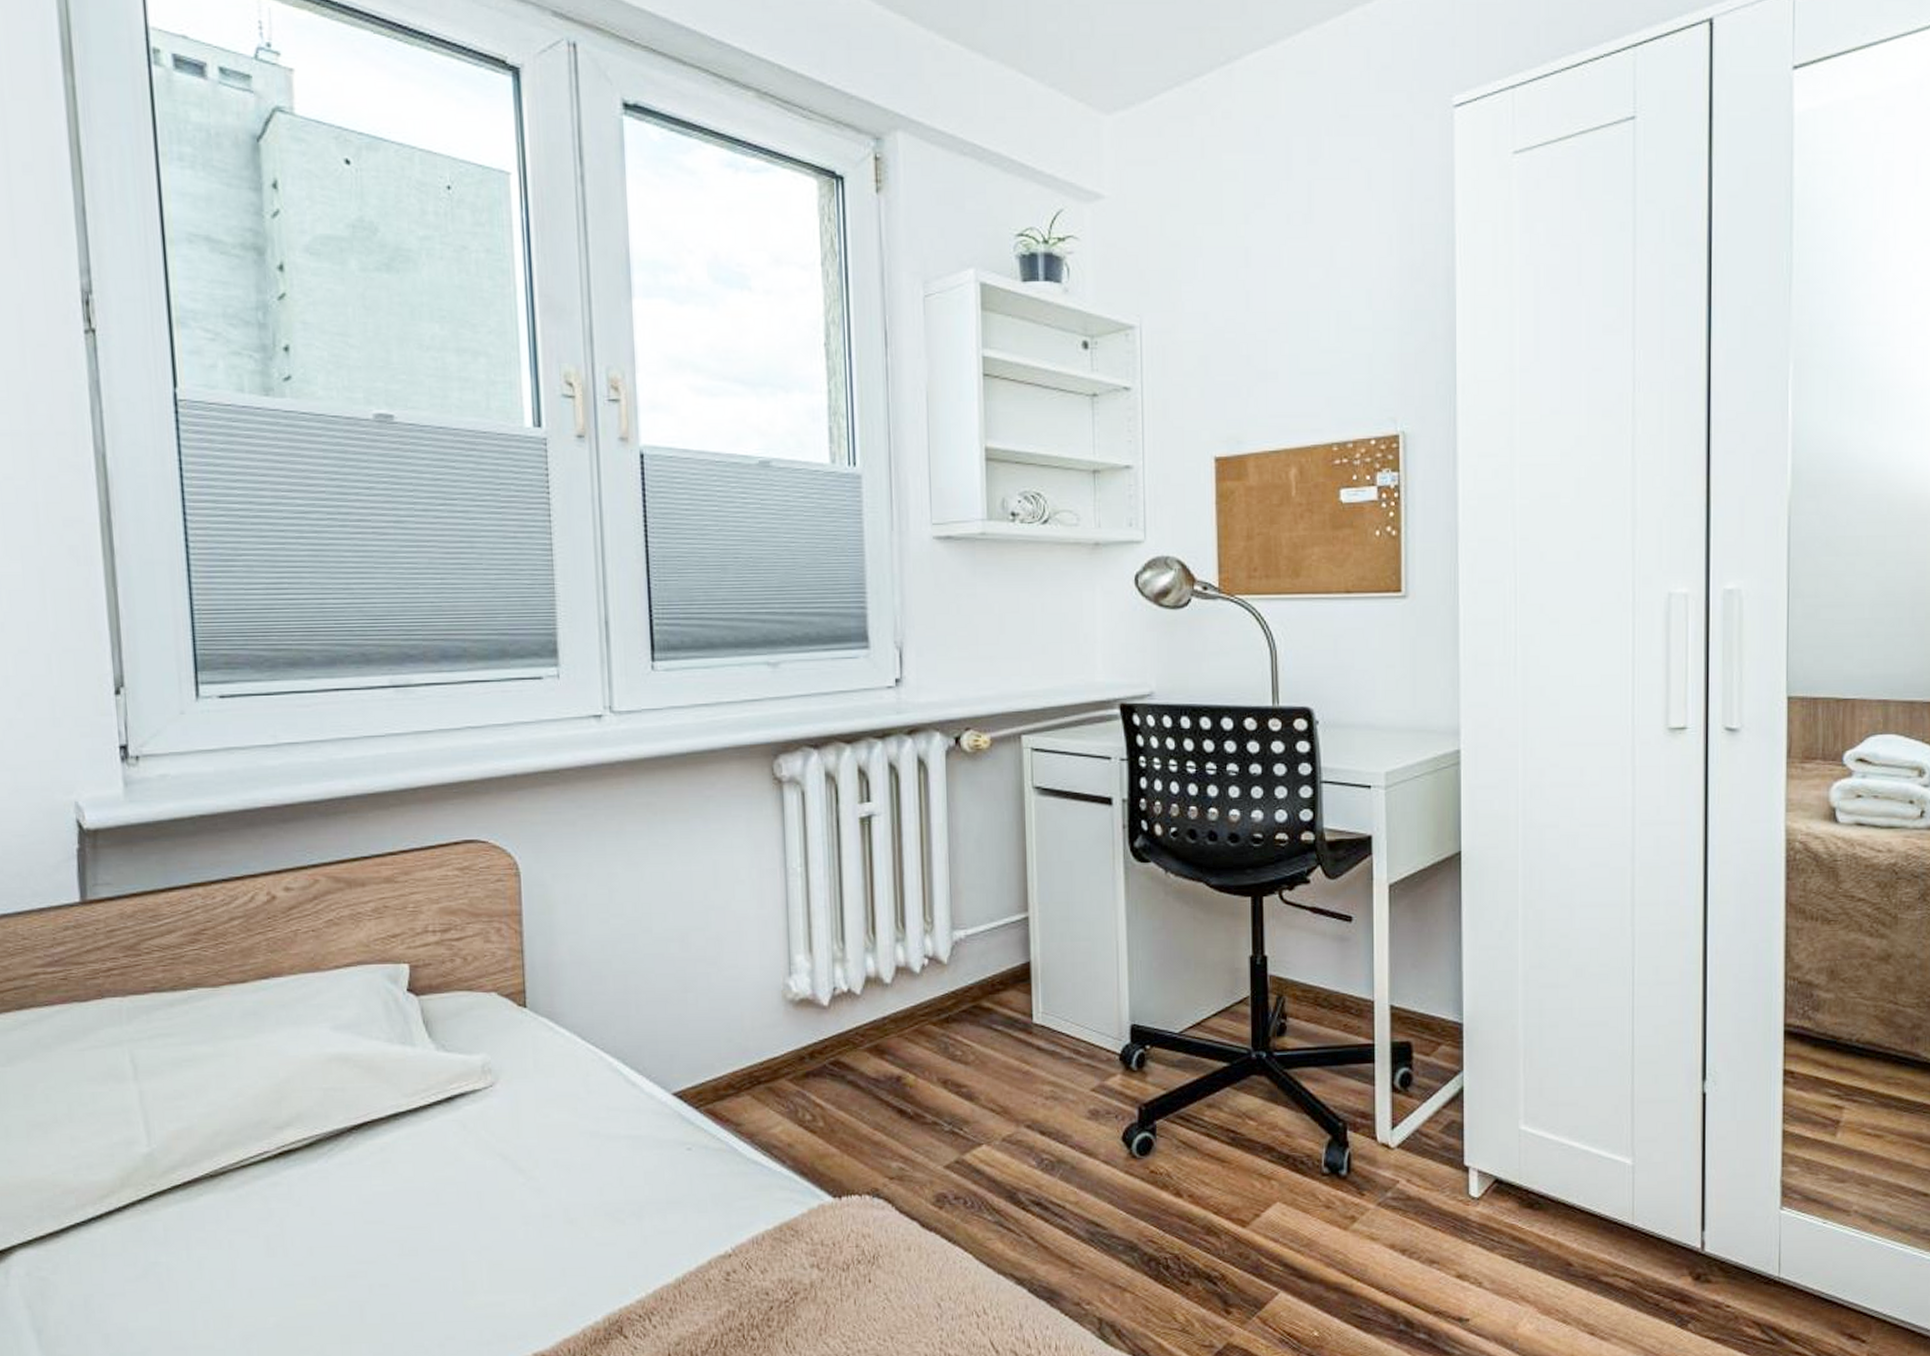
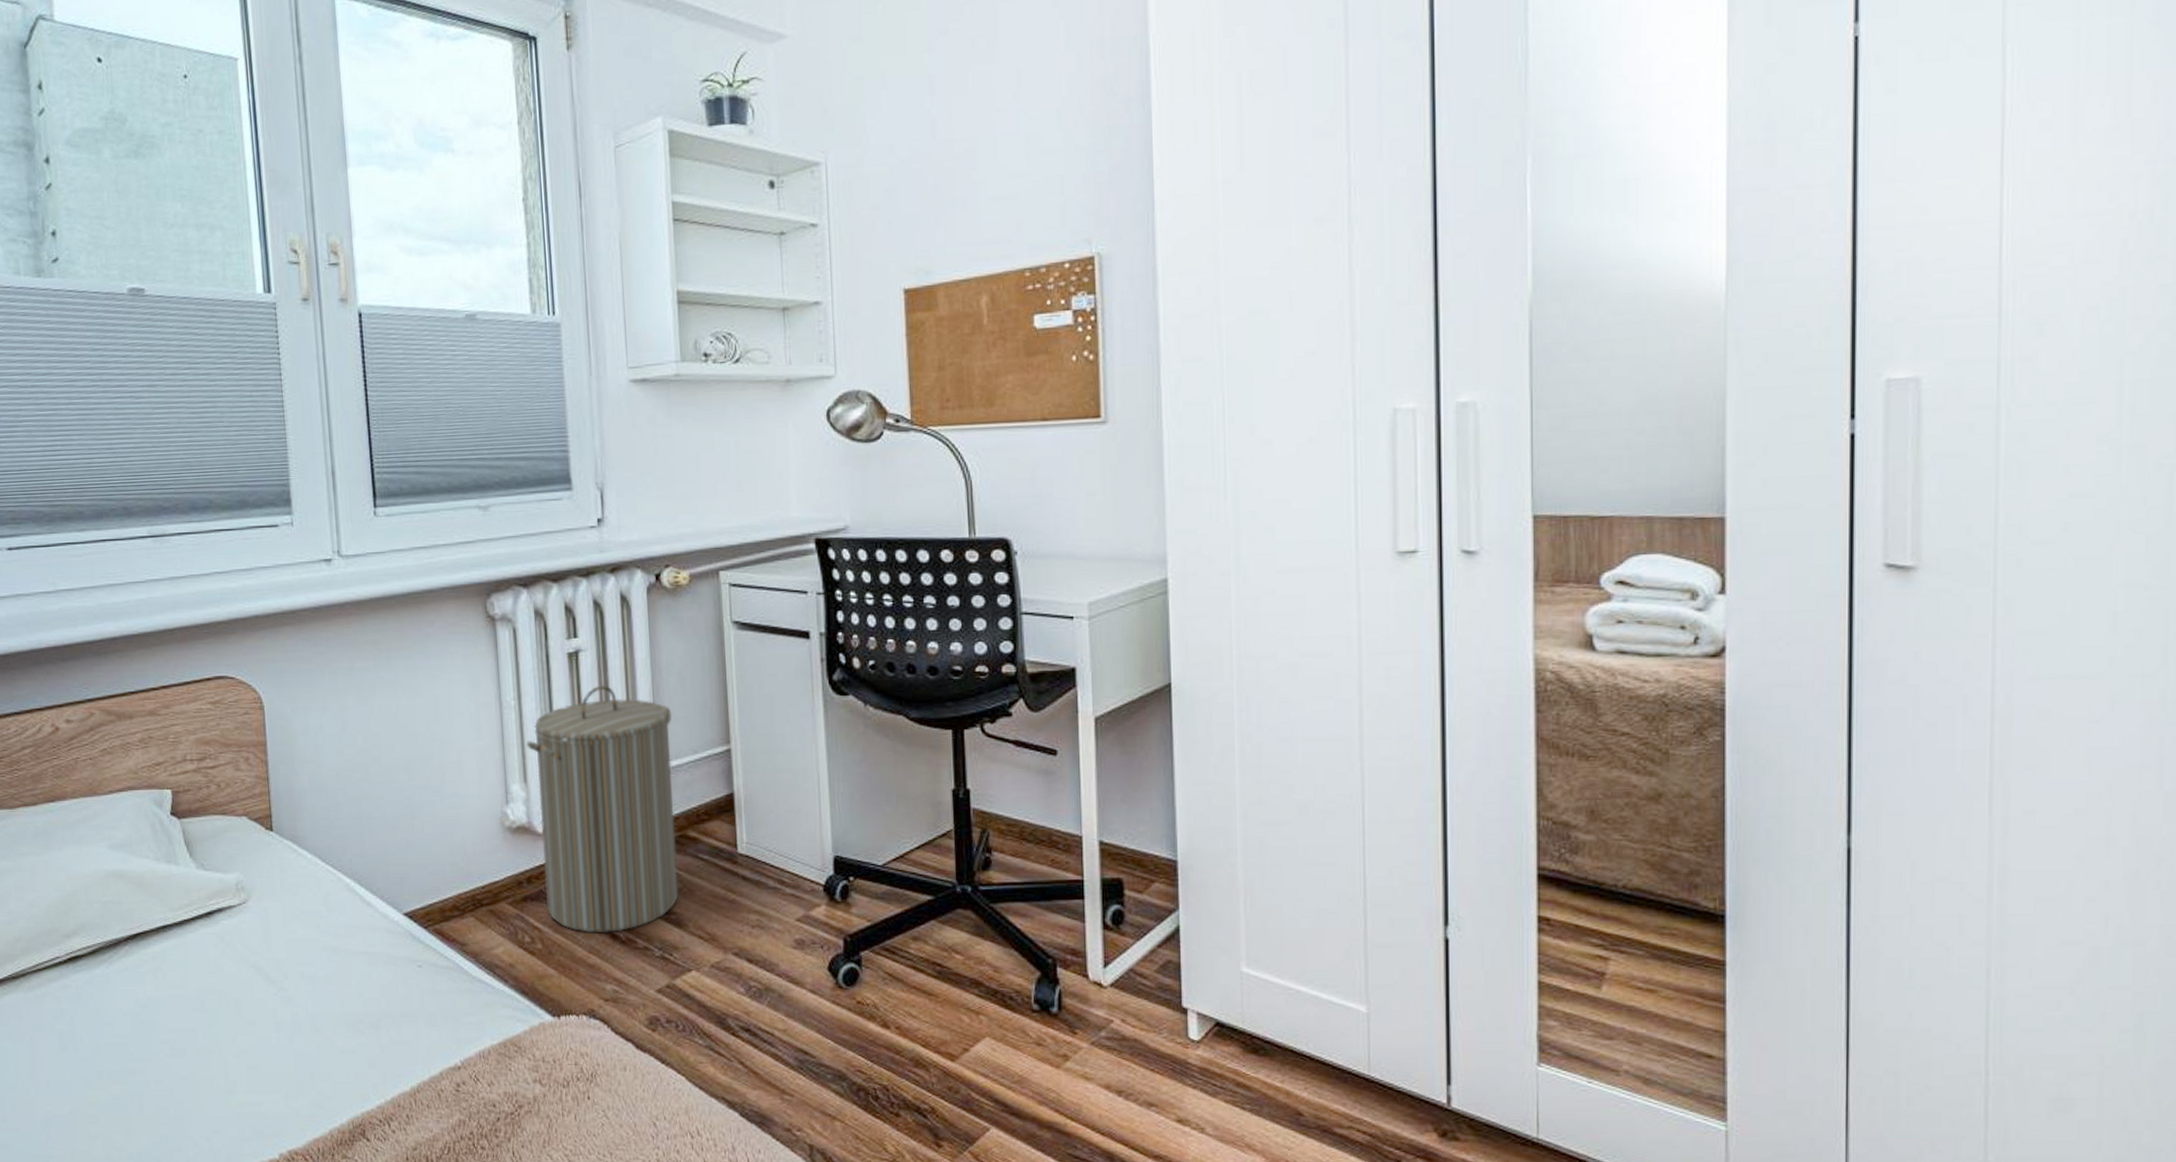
laundry hamper: none [813,851,971,1109] -> present [527,685,679,933]

